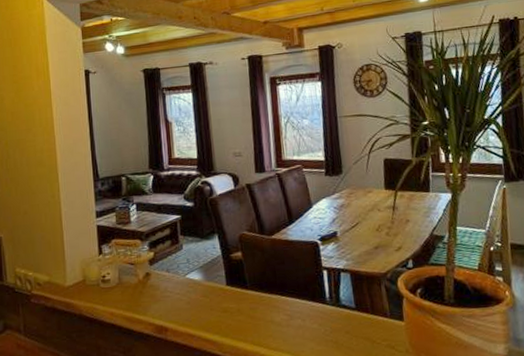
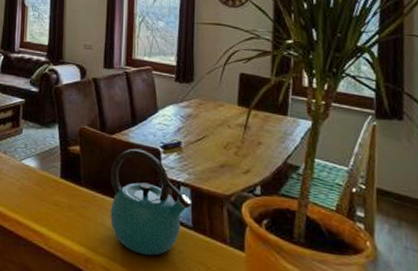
kettle: none [273,244,354,342] -> present [110,148,193,256]

